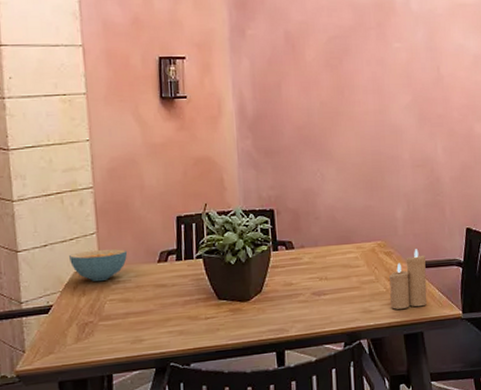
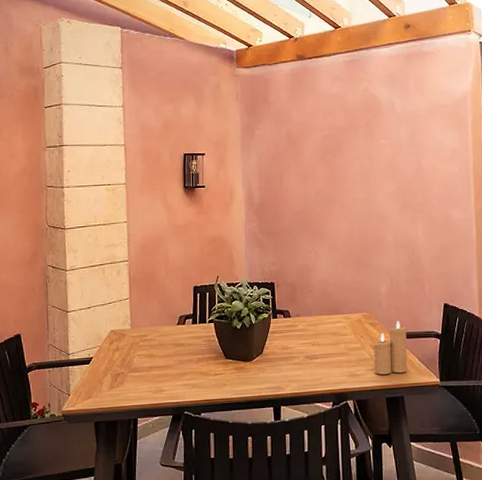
cereal bowl: present [69,249,128,281] -> none [107,312,154,339]

